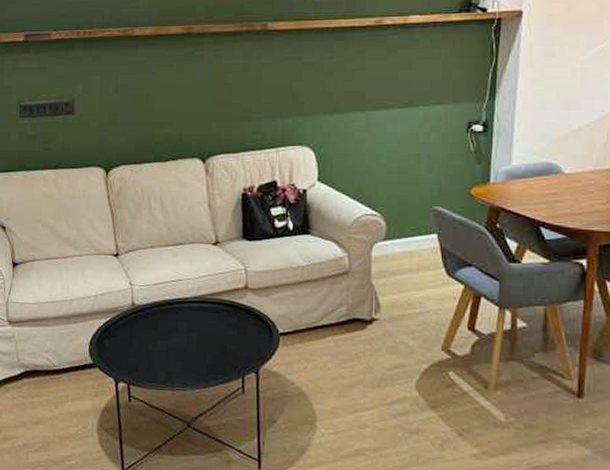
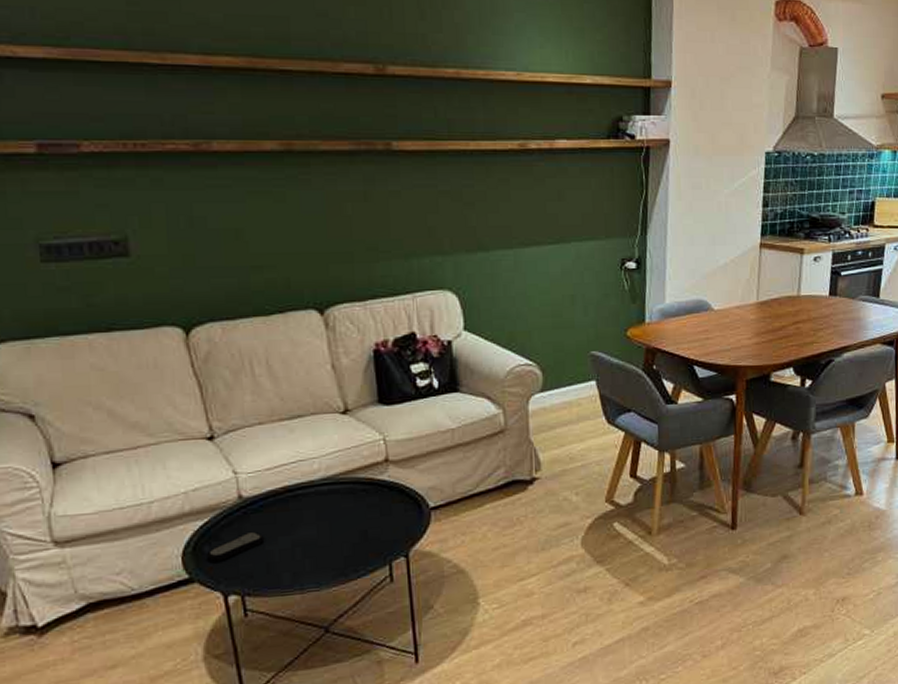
remote control: none [106,333,148,354] -> present [207,531,265,562]

